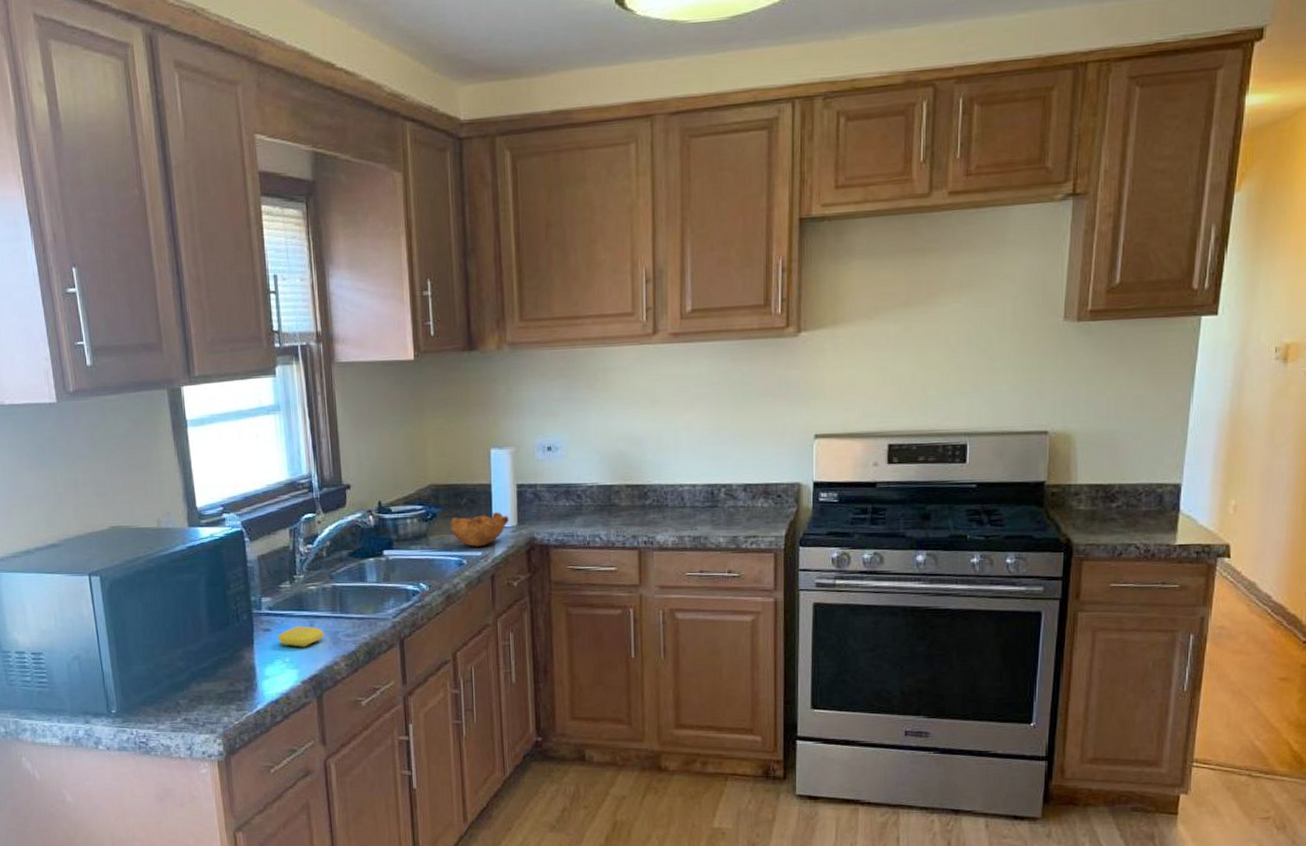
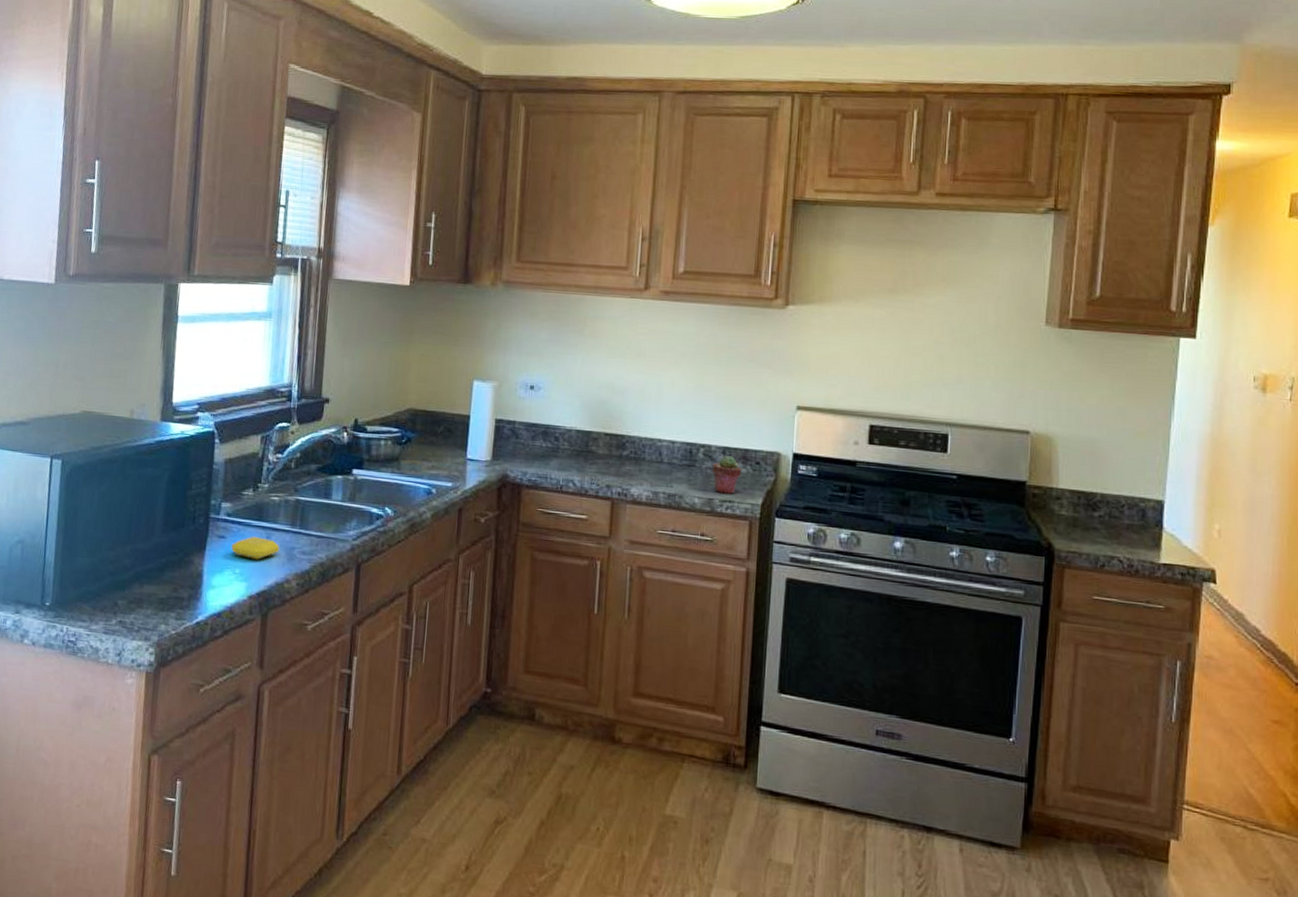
bowl: present [450,512,509,547] -> none [424,444,484,478]
potted succulent: none [735,492,764,530] -> present [712,455,742,494]

